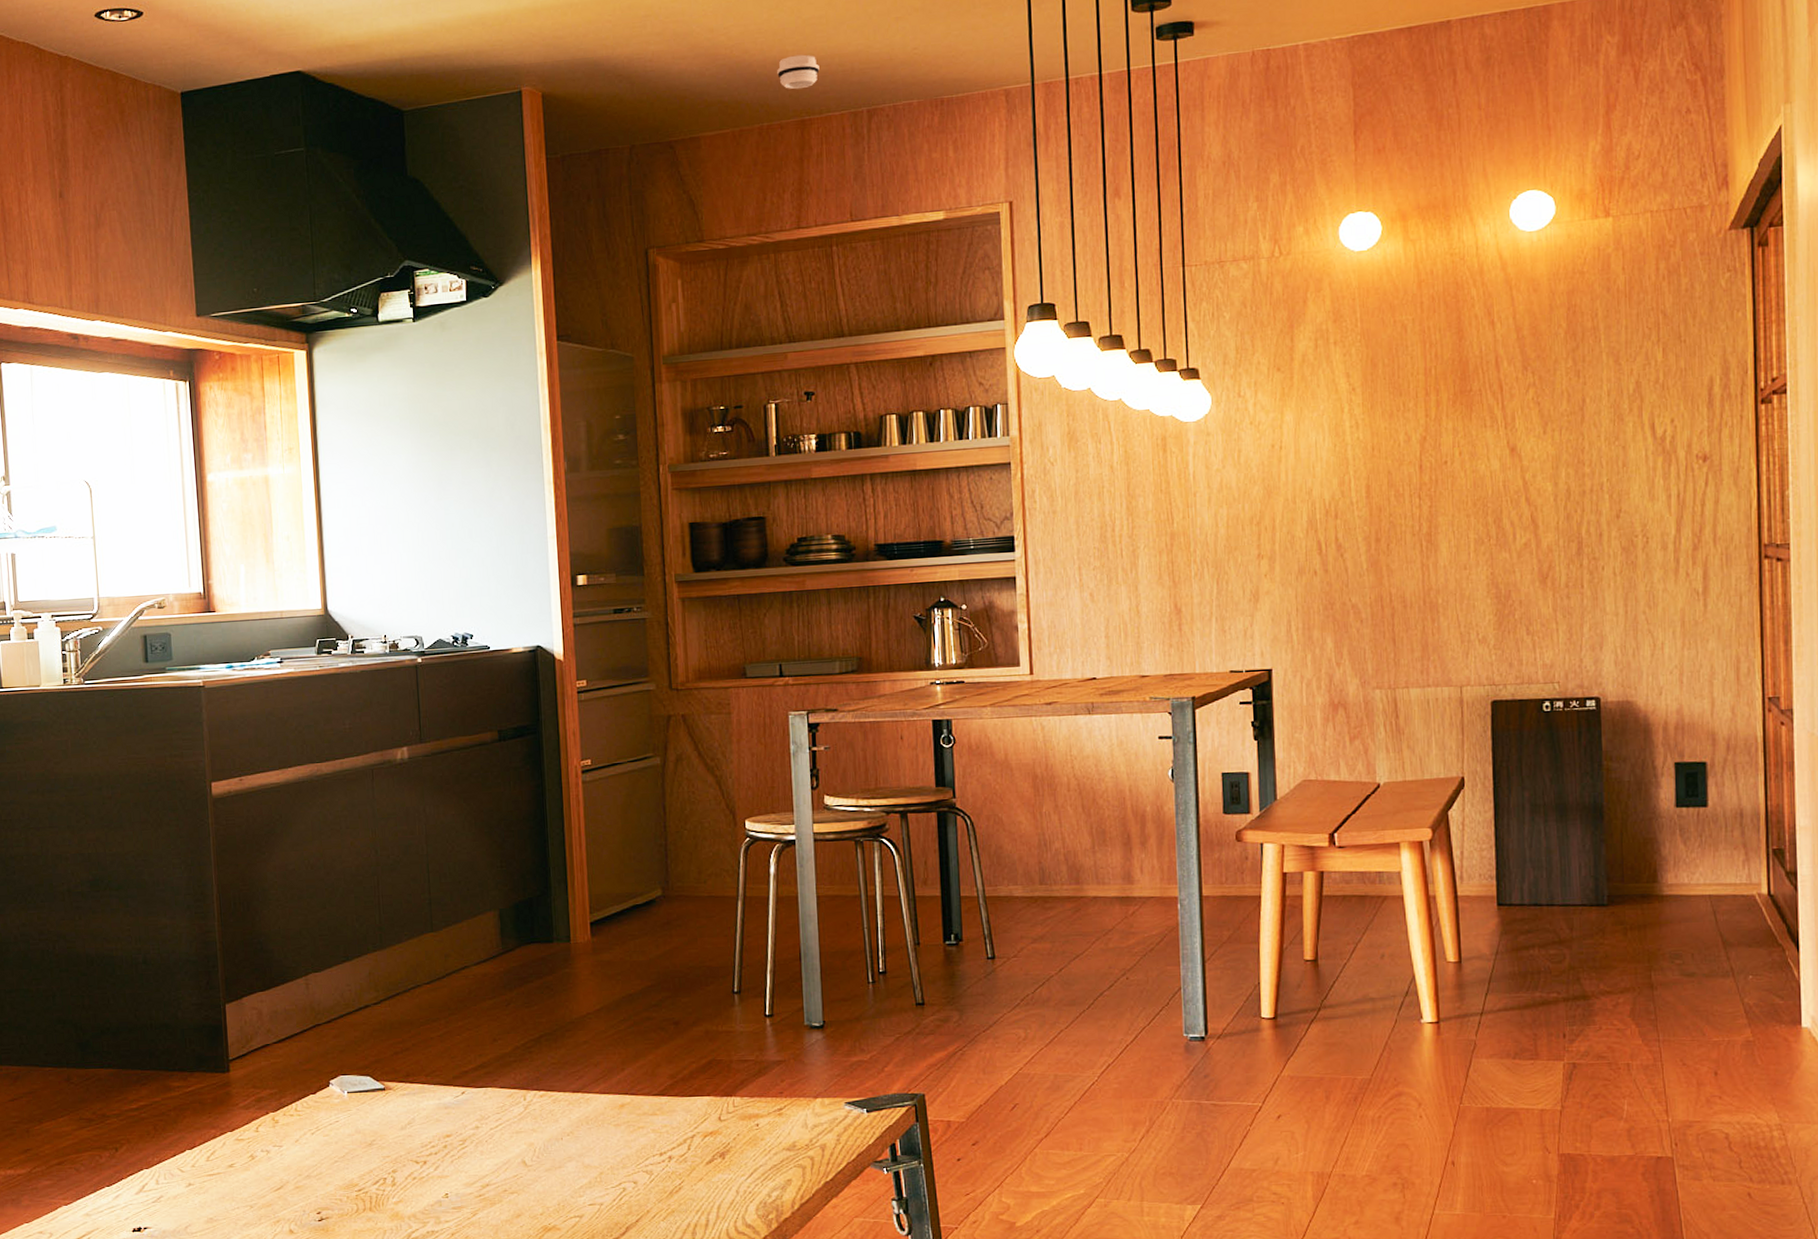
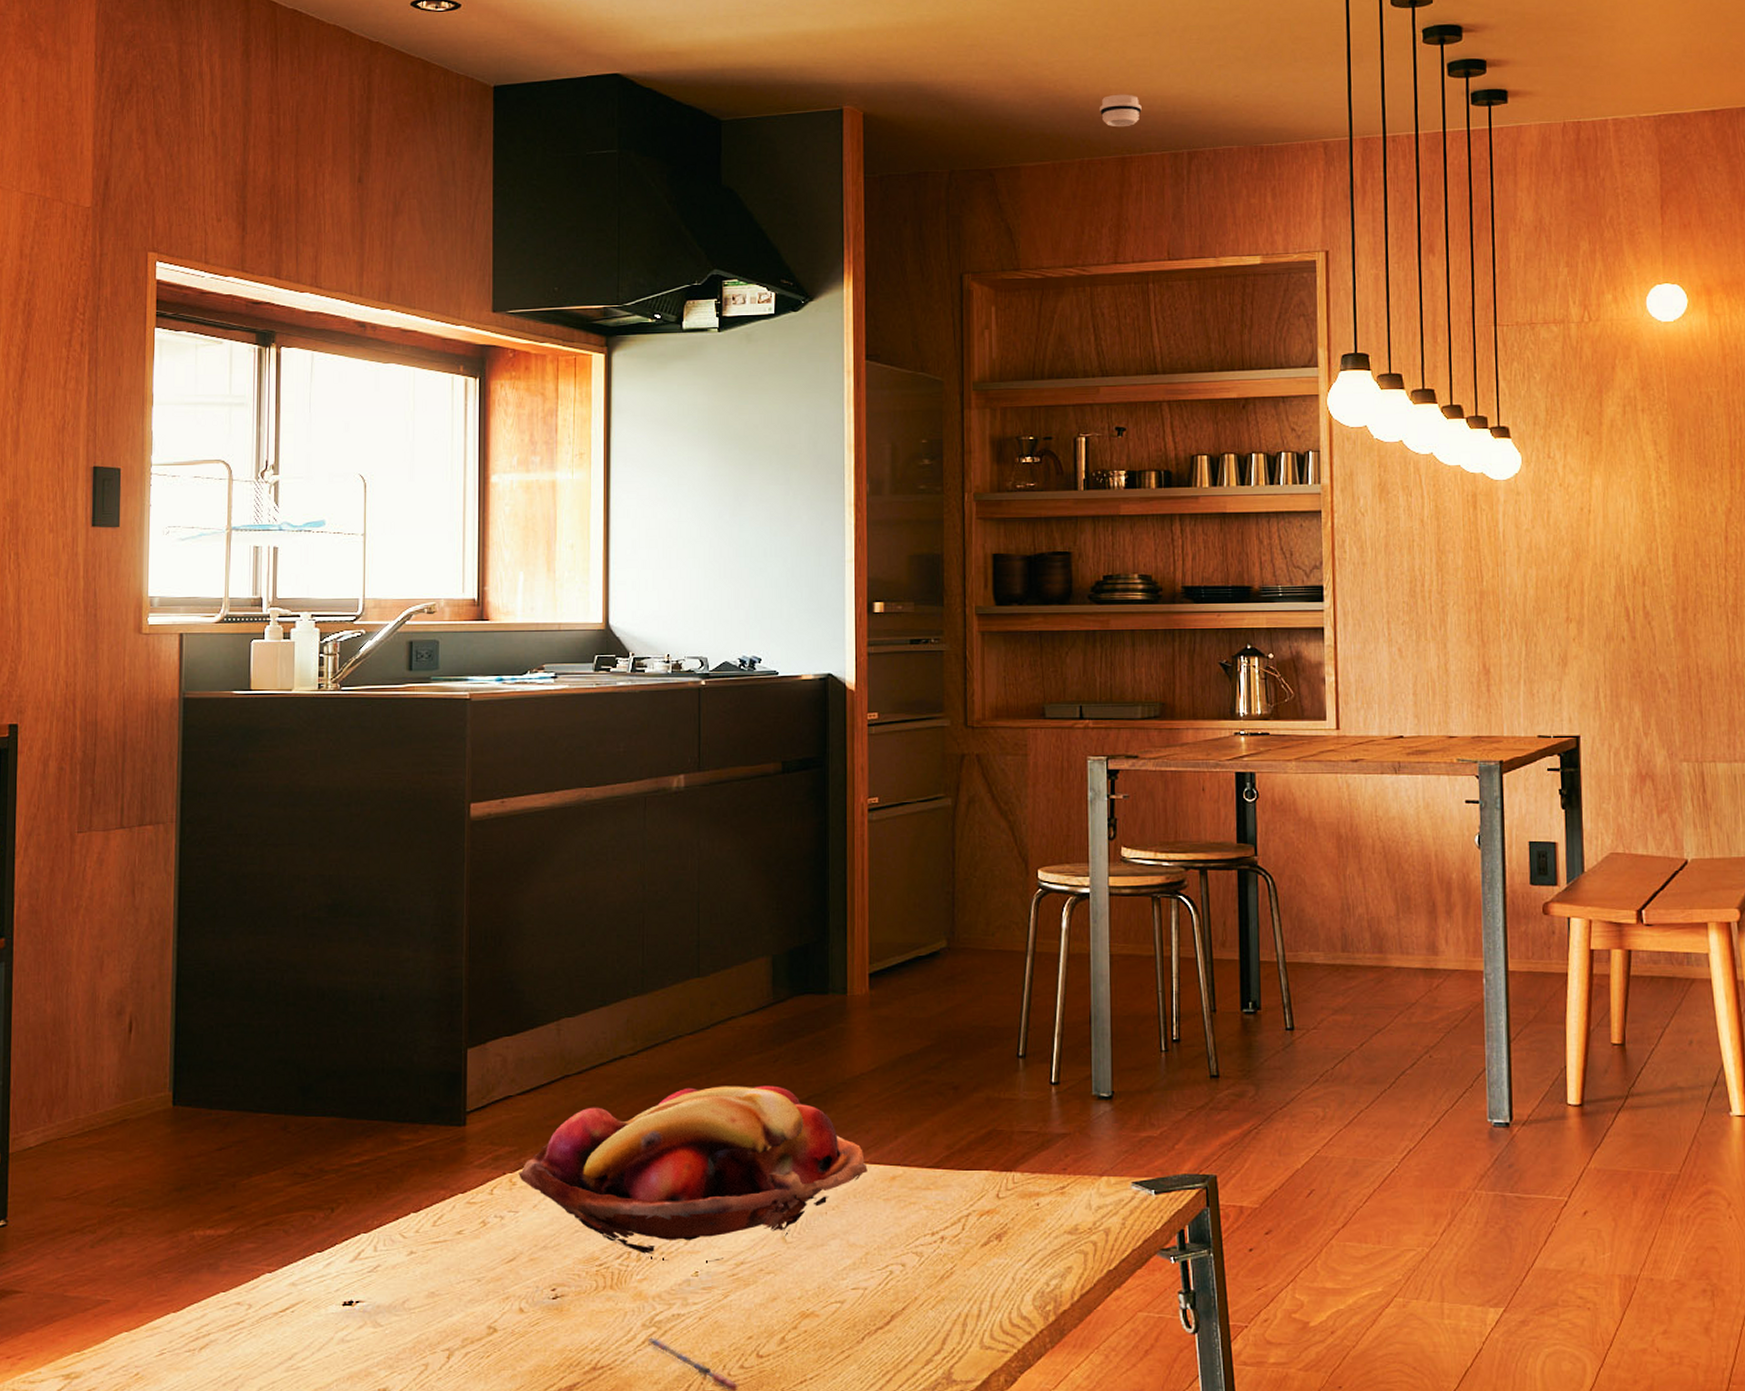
fruit basket: none [280,1027,598,1185] -> present [519,1085,868,1262]

